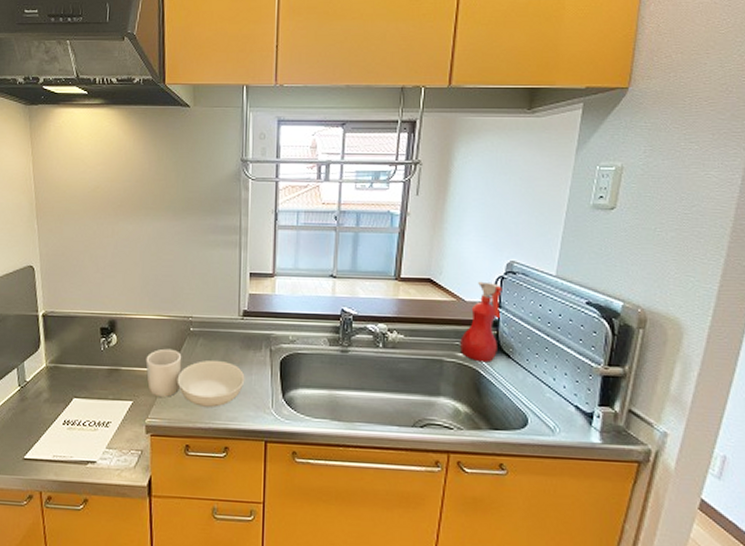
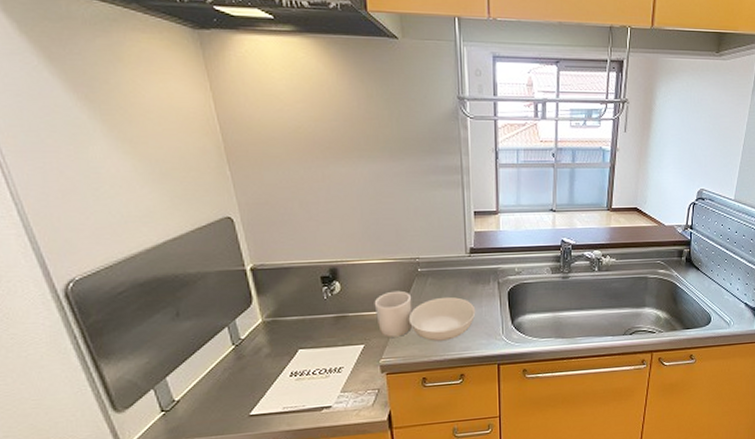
spray bottle: present [460,281,502,363] -> none [661,208,694,276]

